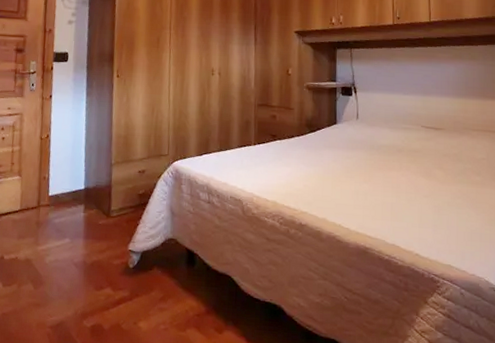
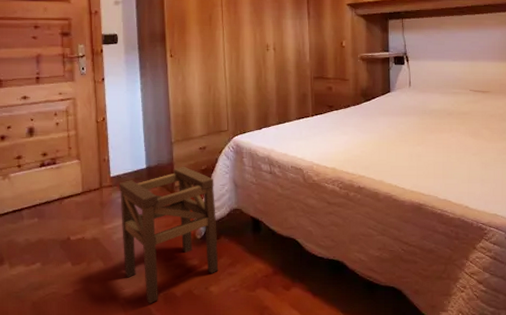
stool: none [54,189,151,336] -> present [119,166,219,304]

